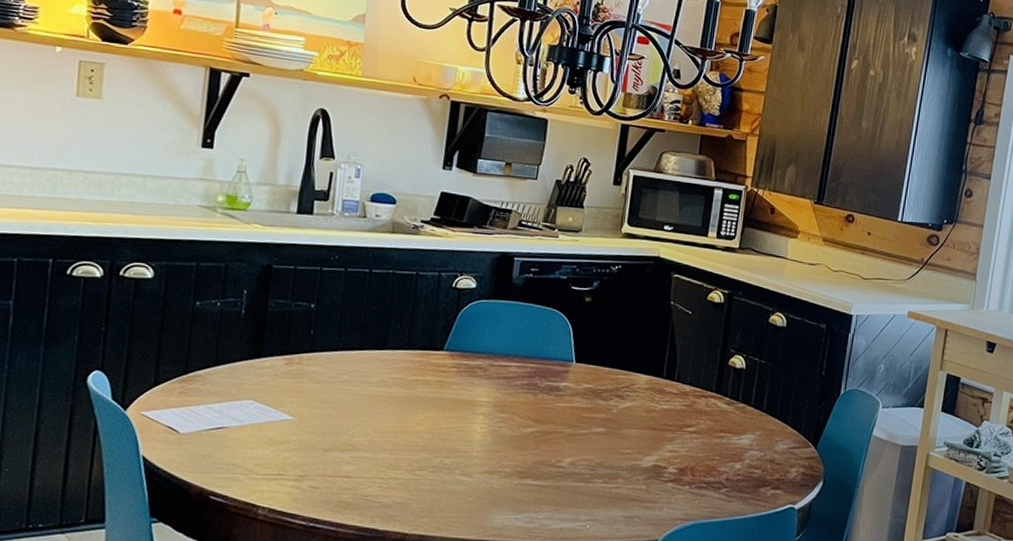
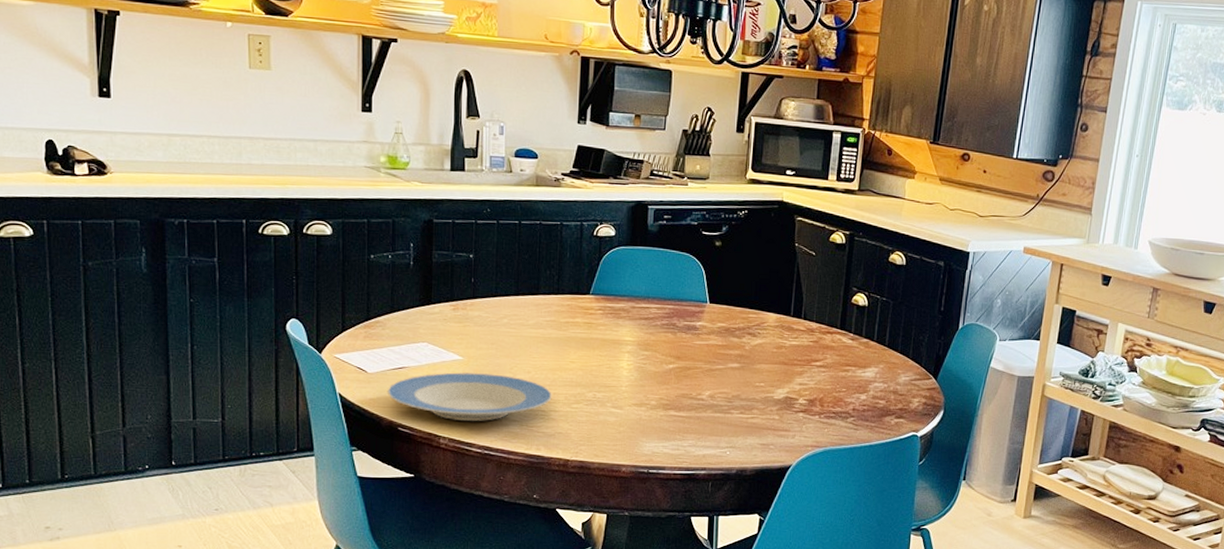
plate: none [200,434,393,489] -> present [387,372,552,421]

